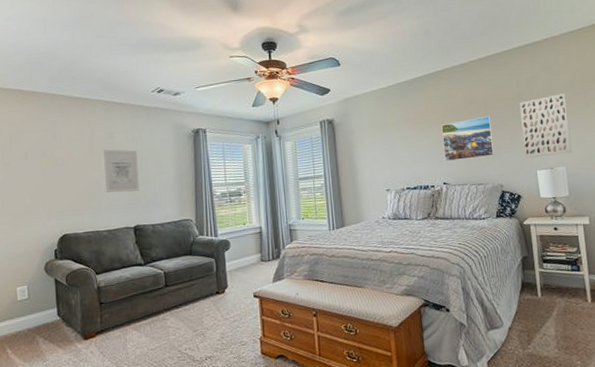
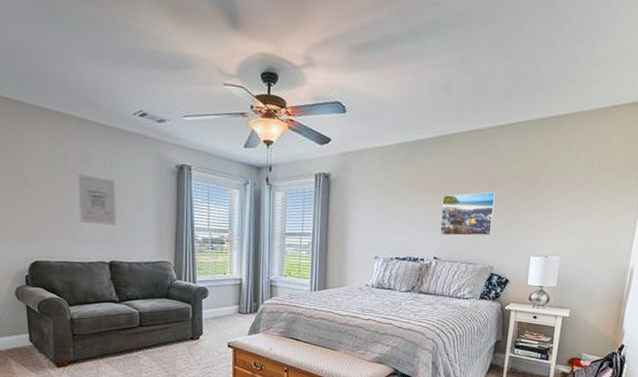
wall art: present [519,93,572,159] -> none [522,177,580,243]

